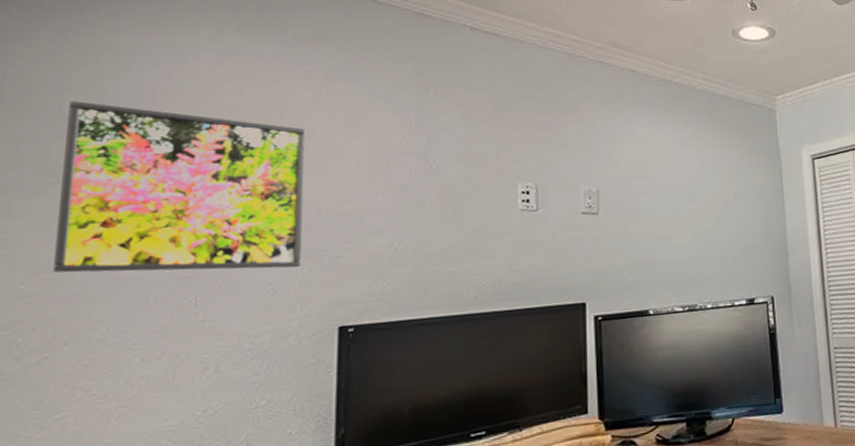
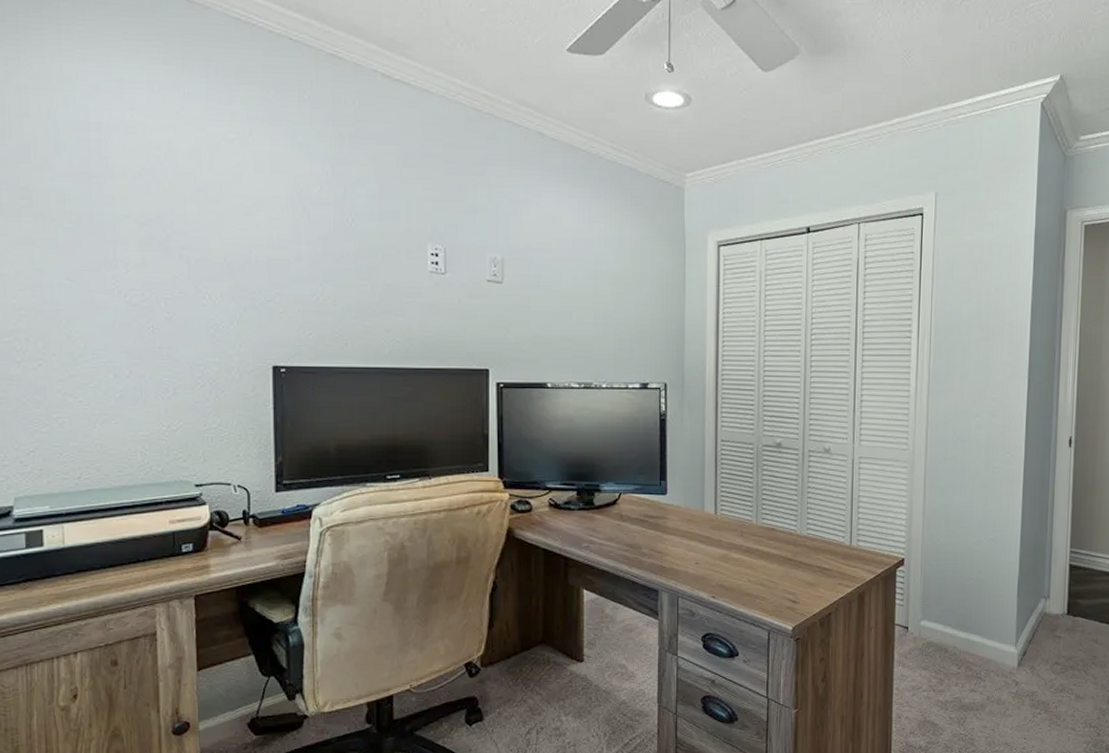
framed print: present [53,101,306,273] -> none [29,127,237,307]

